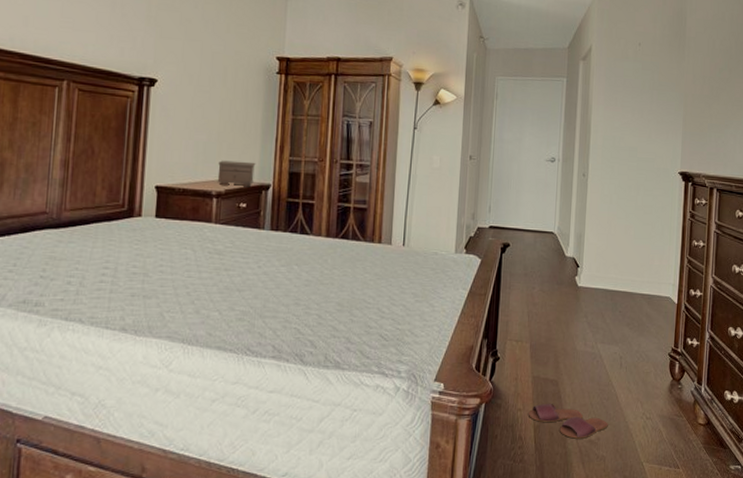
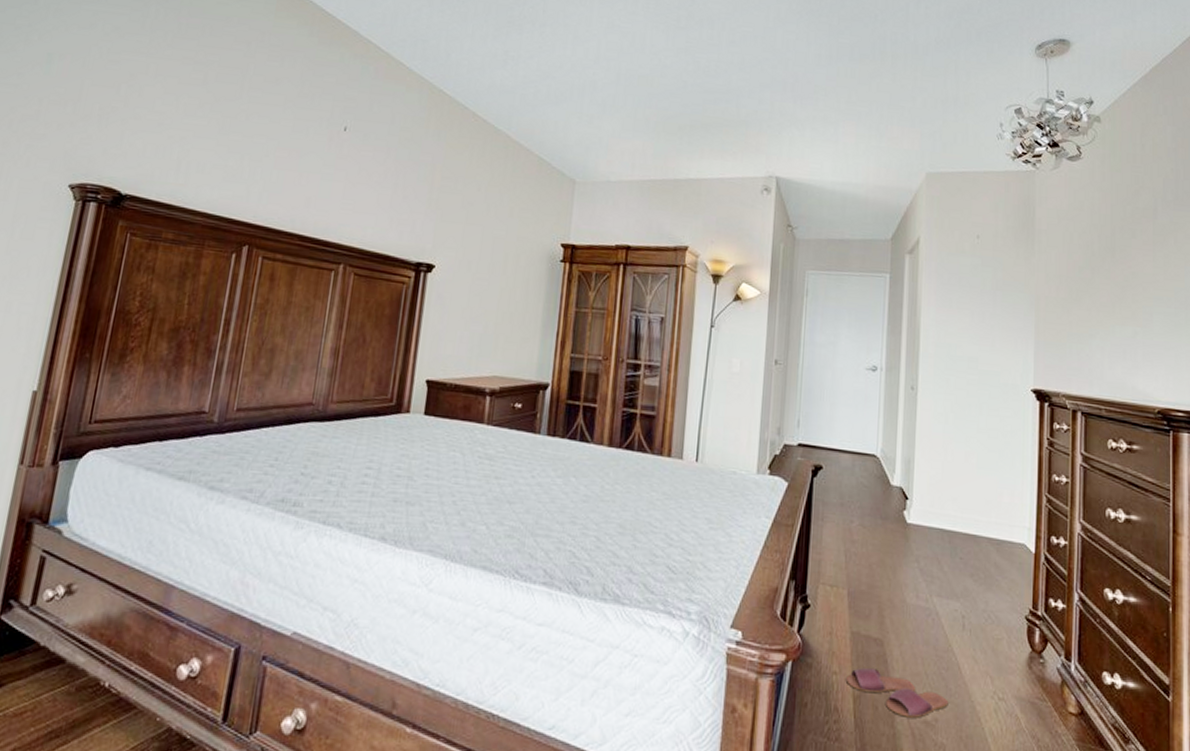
jewelry box: present [217,160,256,188] -> none [492,354,535,386]

